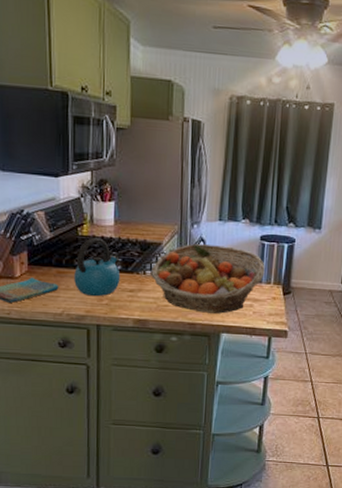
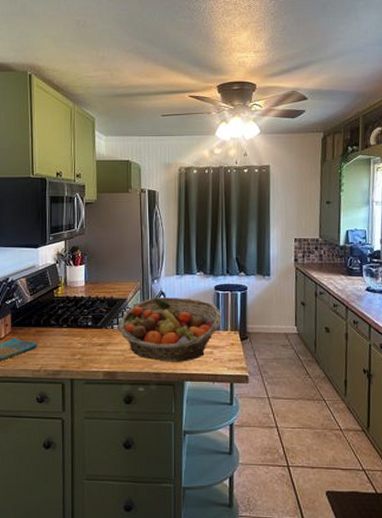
kettle: present [74,237,121,297] -> none [51,298,91,352]

